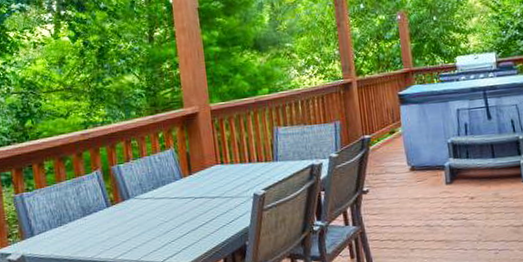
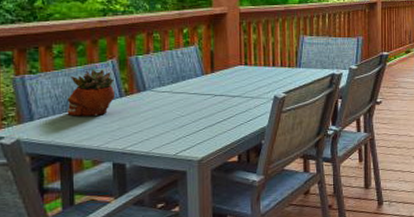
succulent planter: none [60,182,103,229] -> present [67,70,116,116]

